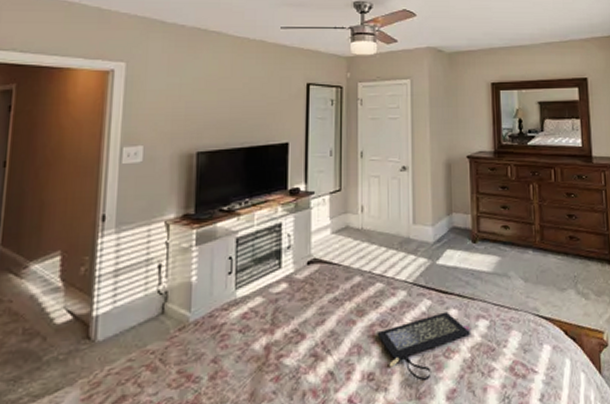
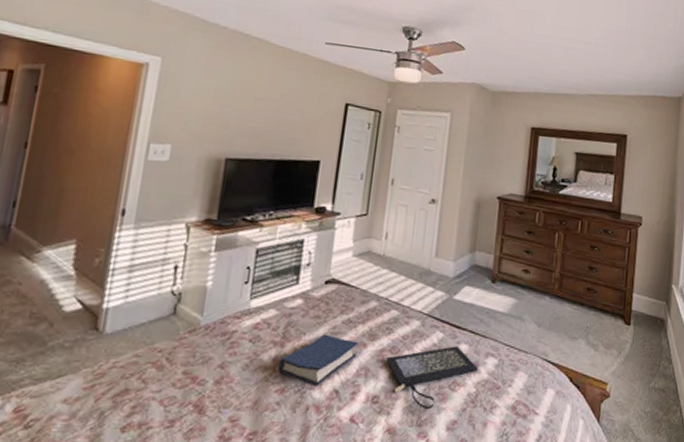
hardback book: none [269,315,348,371] -> present [277,334,359,387]

